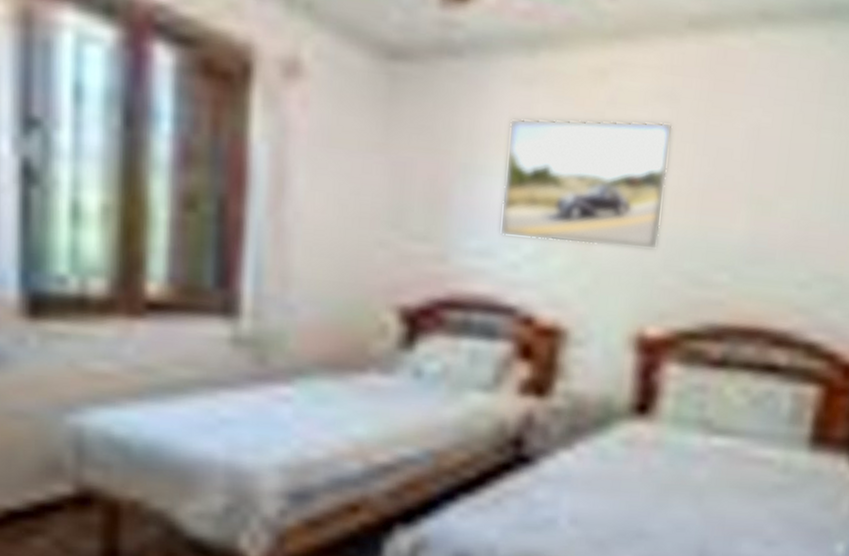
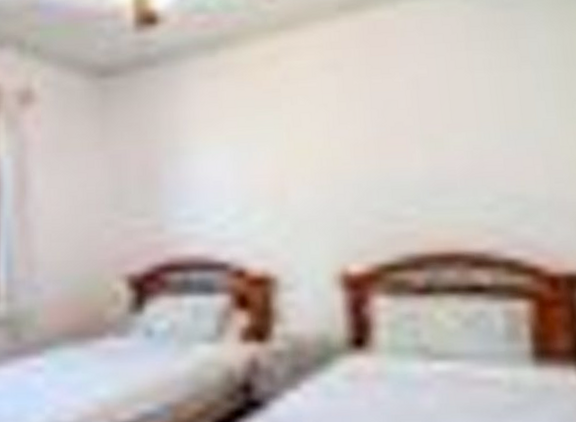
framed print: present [499,117,673,250] -> none [201,87,346,203]

